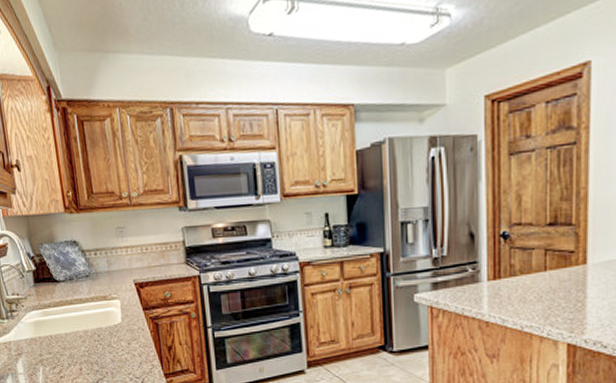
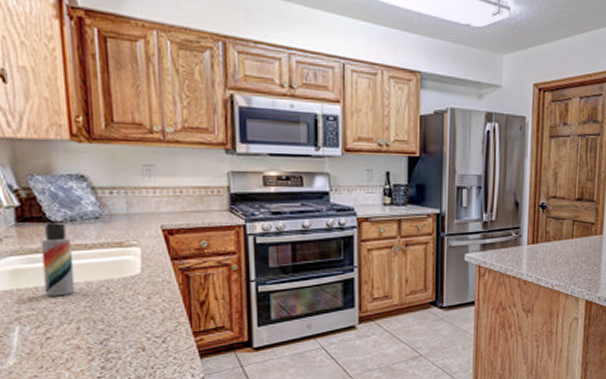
lotion bottle: none [51,282,77,343] -> present [41,223,76,296]

